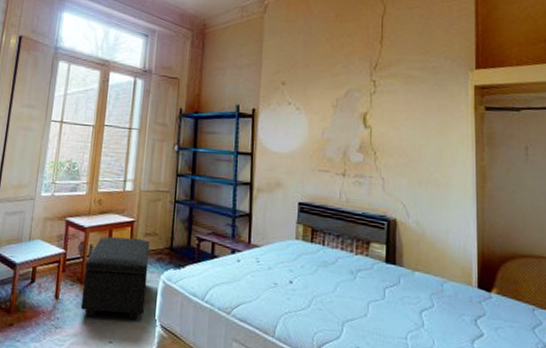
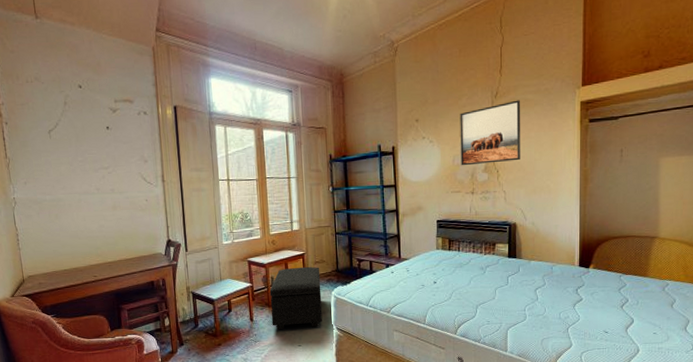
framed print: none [331,75,404,144] -> present [460,100,521,166]

